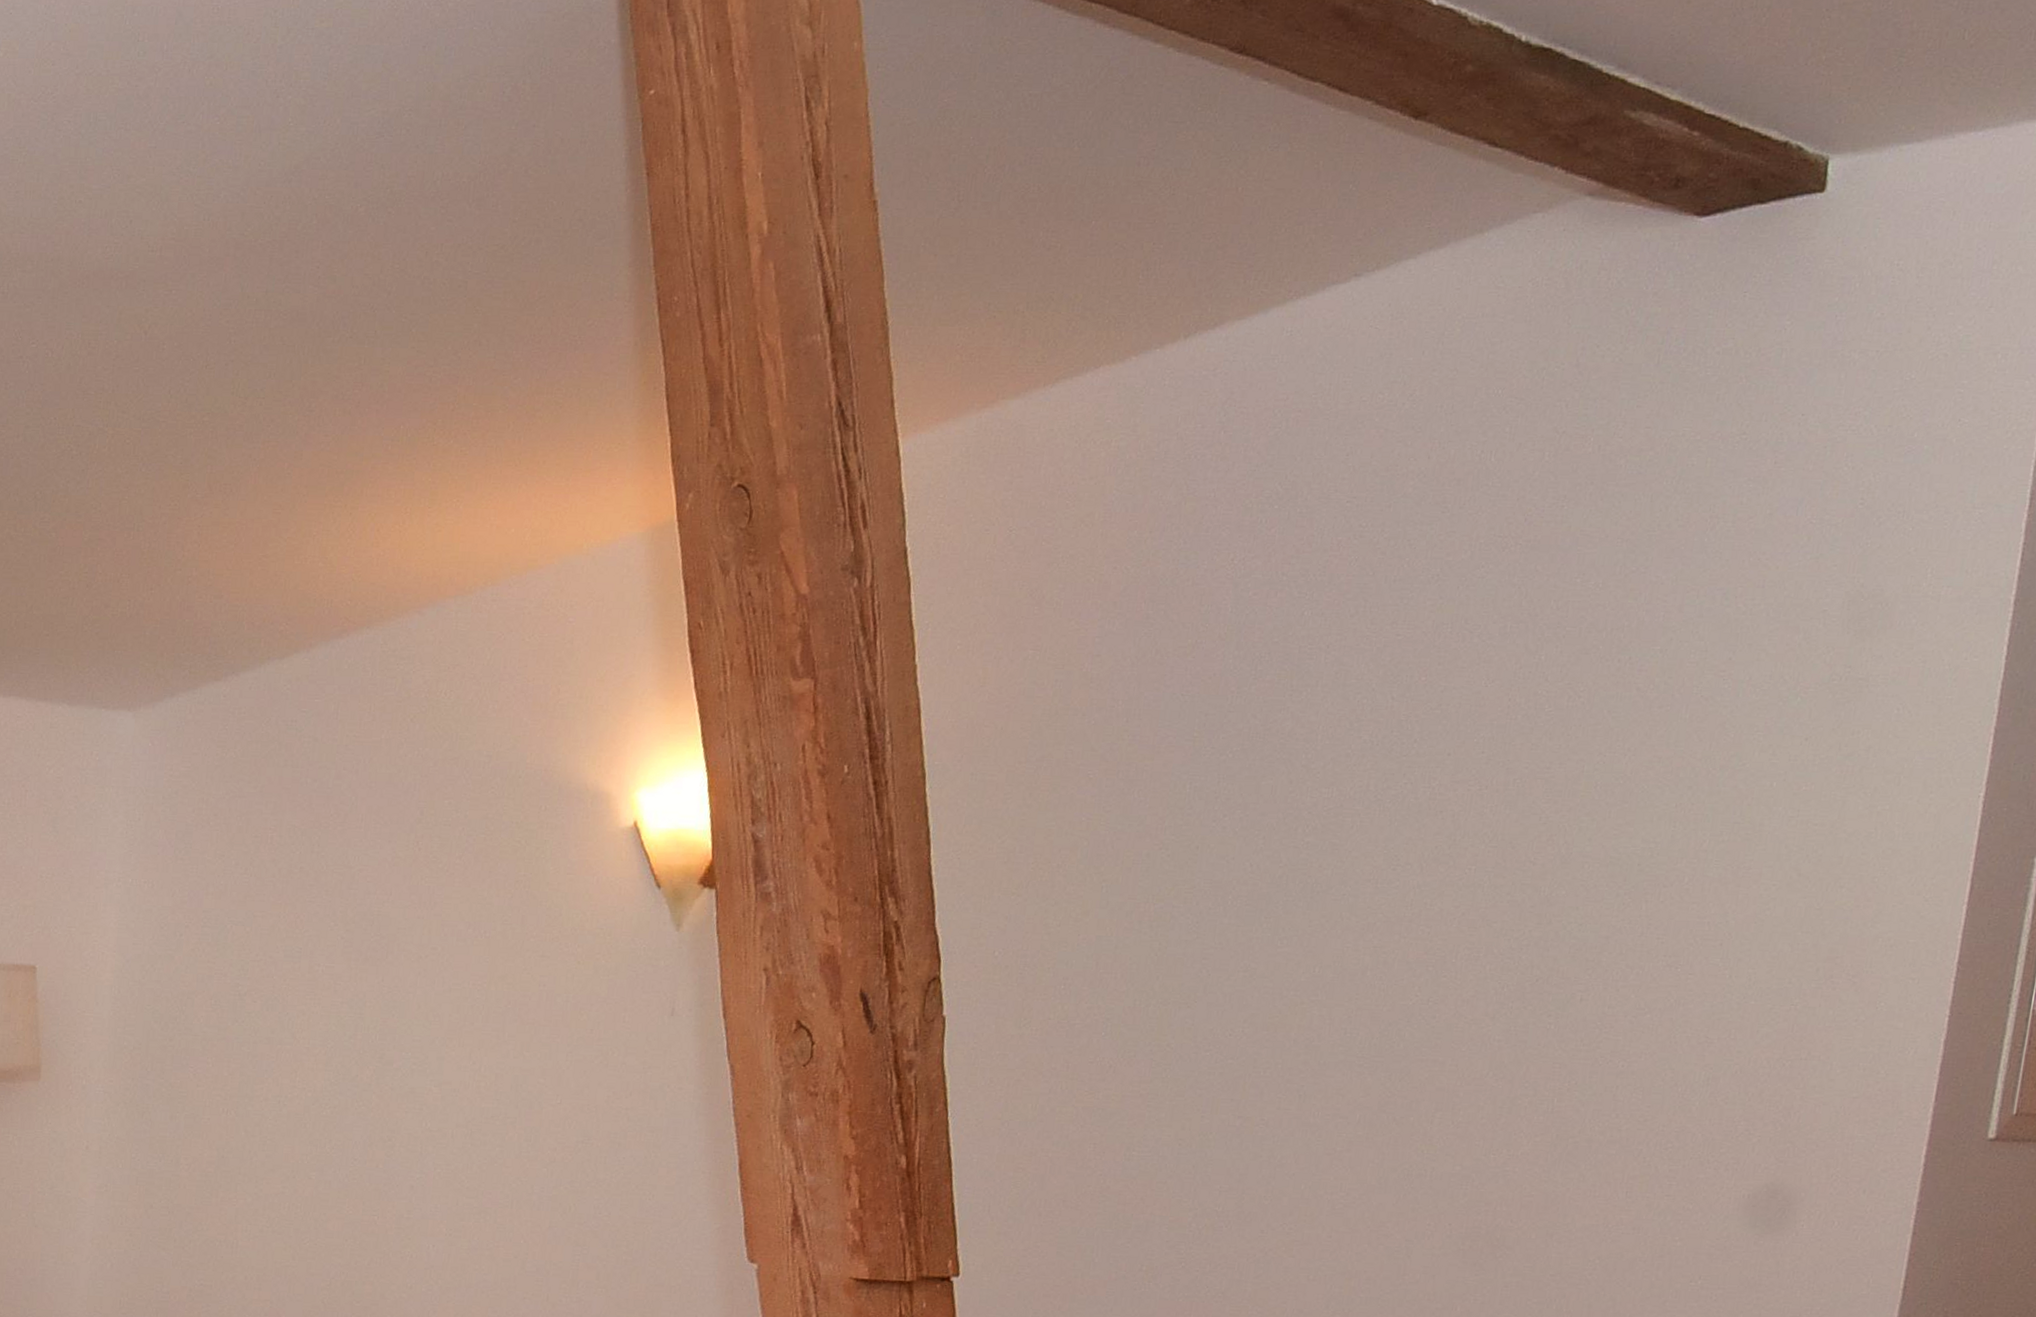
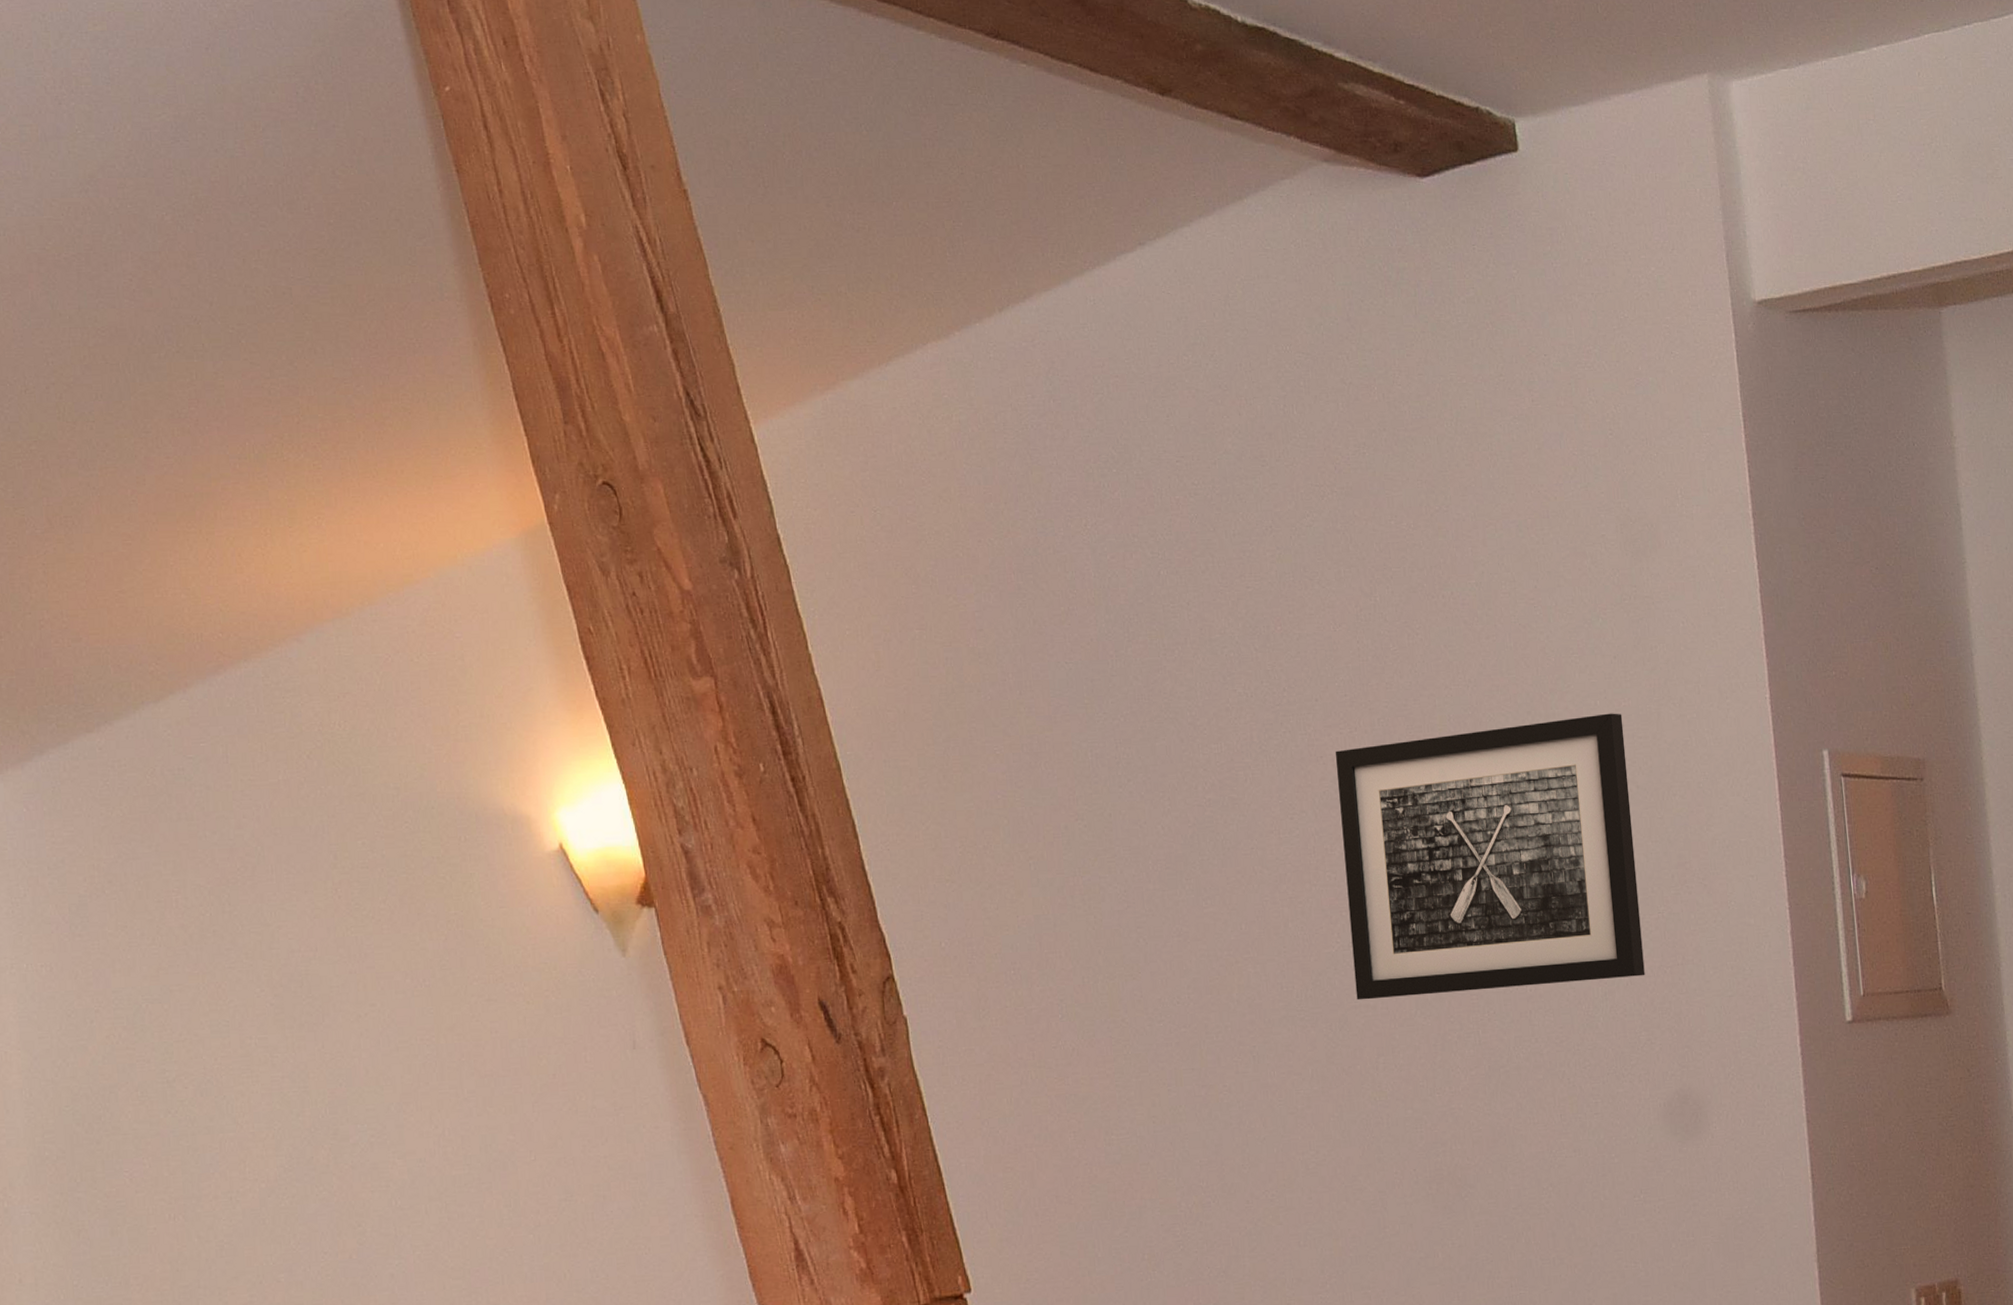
wall art: none [1425,796,1800,1066] -> present [1335,713,1645,1000]

